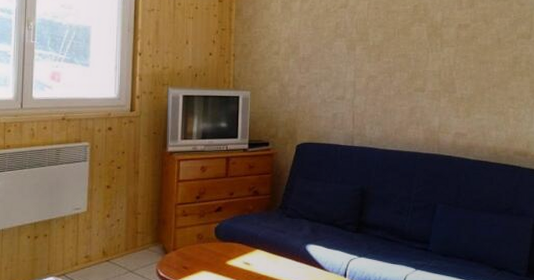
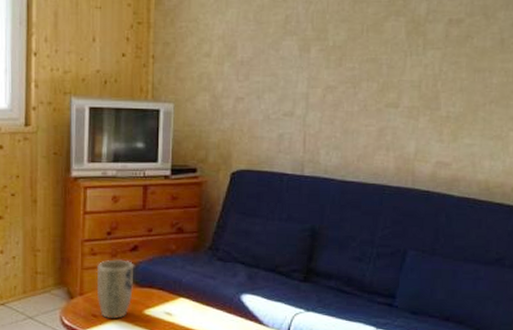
plant pot: none [187,219,219,270] -> present [96,259,134,319]

